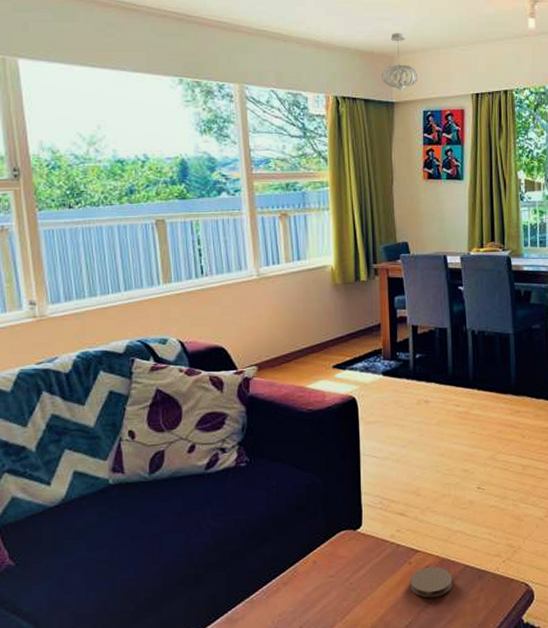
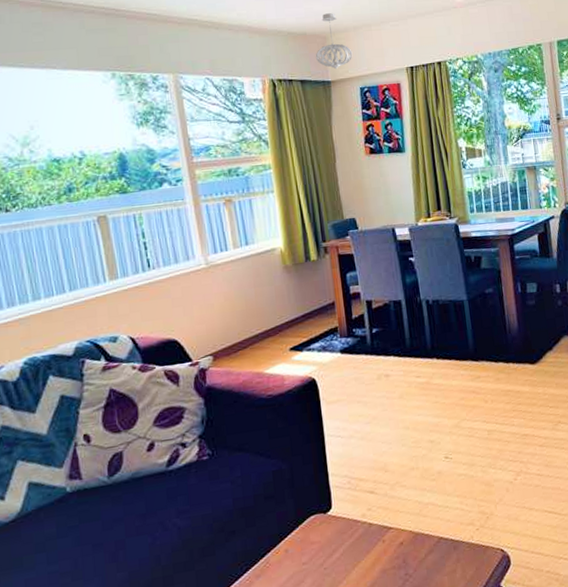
coaster: present [409,566,453,598] -> none [384,542,429,575]

